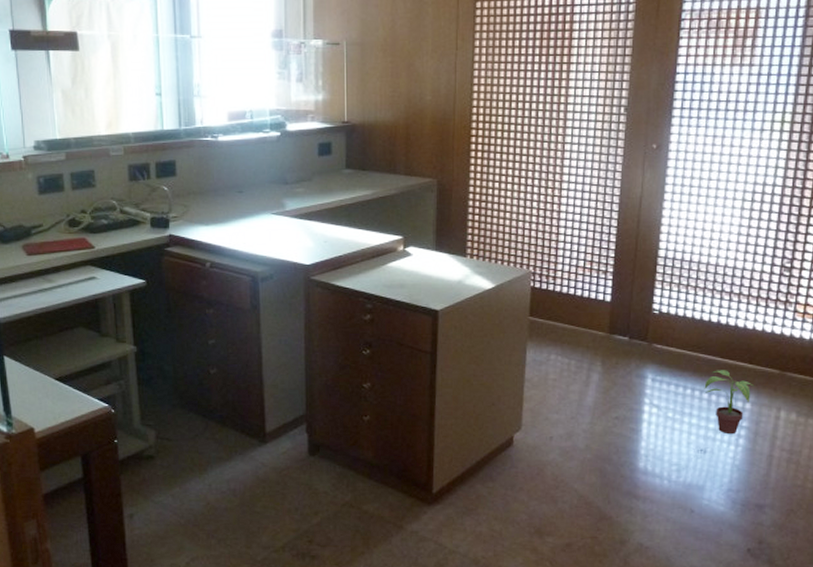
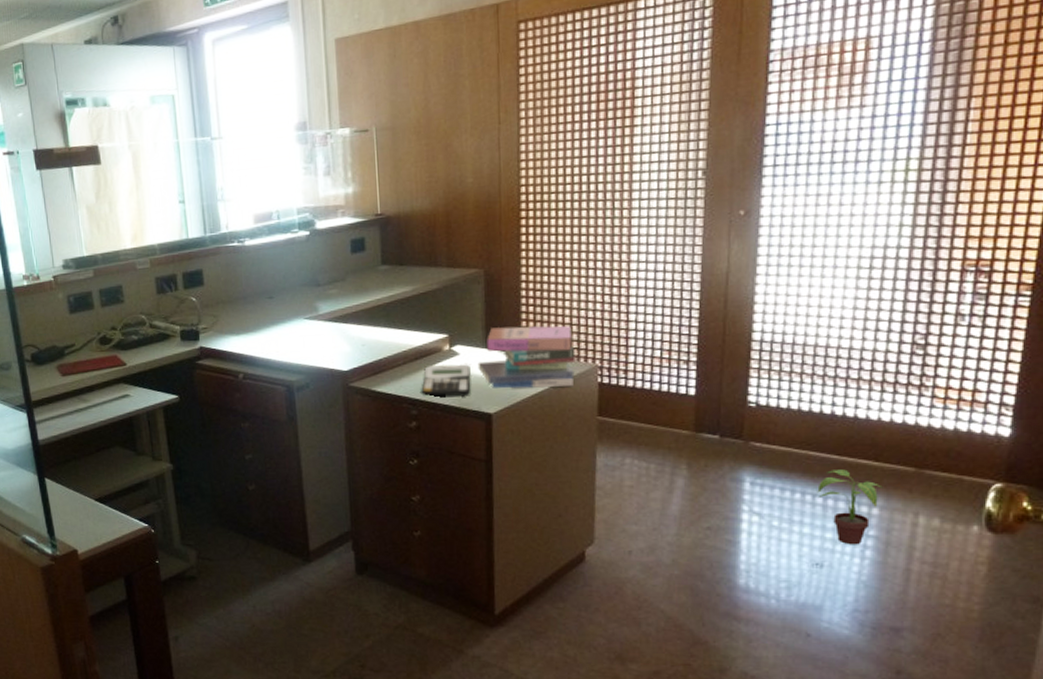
calculator: none [376,263,423,293] -> present [421,364,472,397]
books: none [428,233,514,290] -> present [477,325,577,389]

